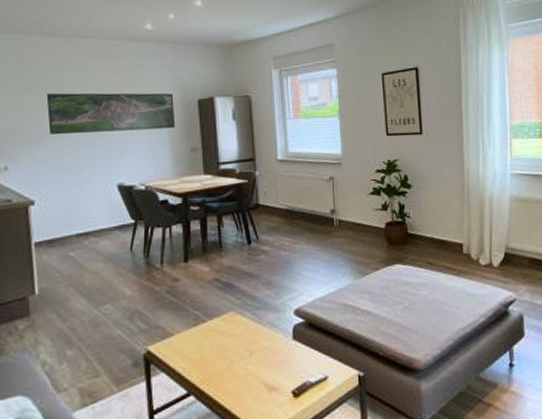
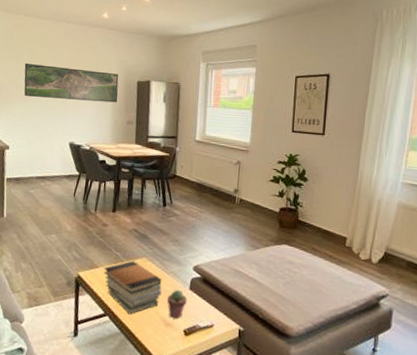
book stack: none [180,318,258,387] -> present [103,261,162,315]
potted succulent: none [267,342,292,379] -> present [167,289,188,318]

